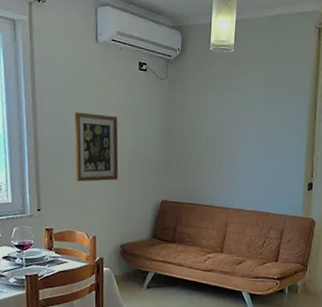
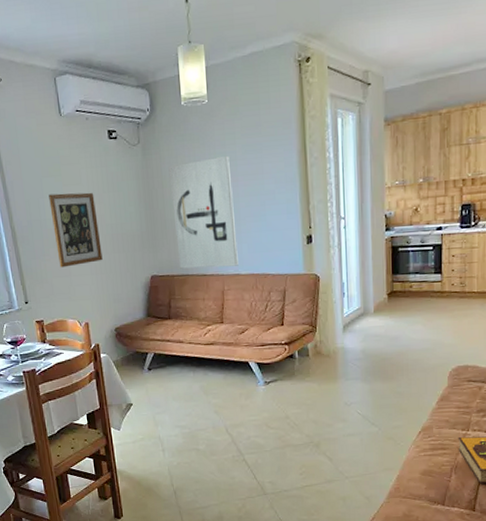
wall art: none [189,101,247,202] -> present [168,155,239,269]

